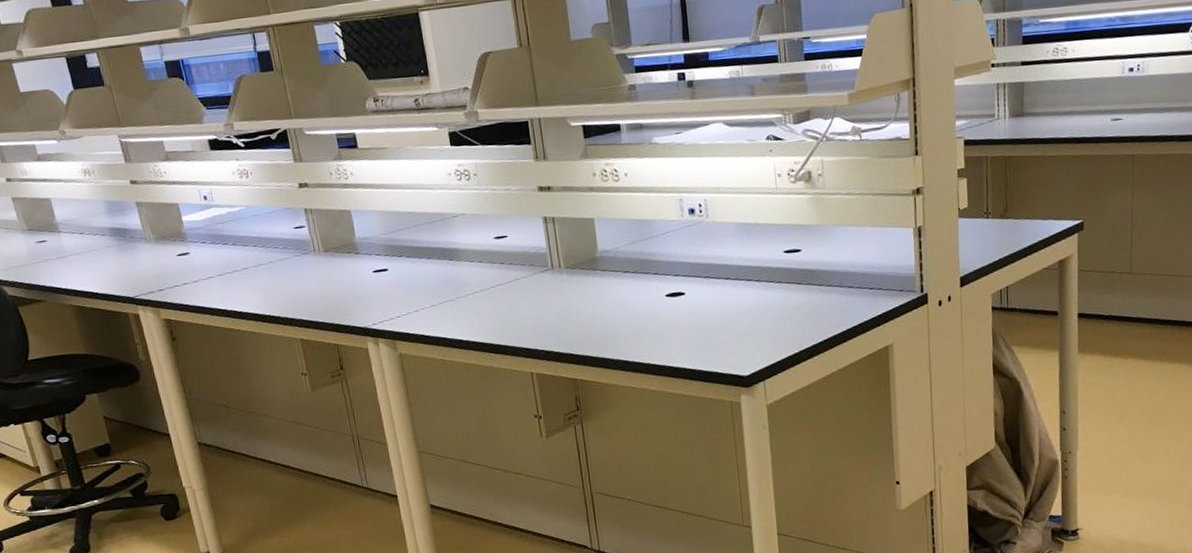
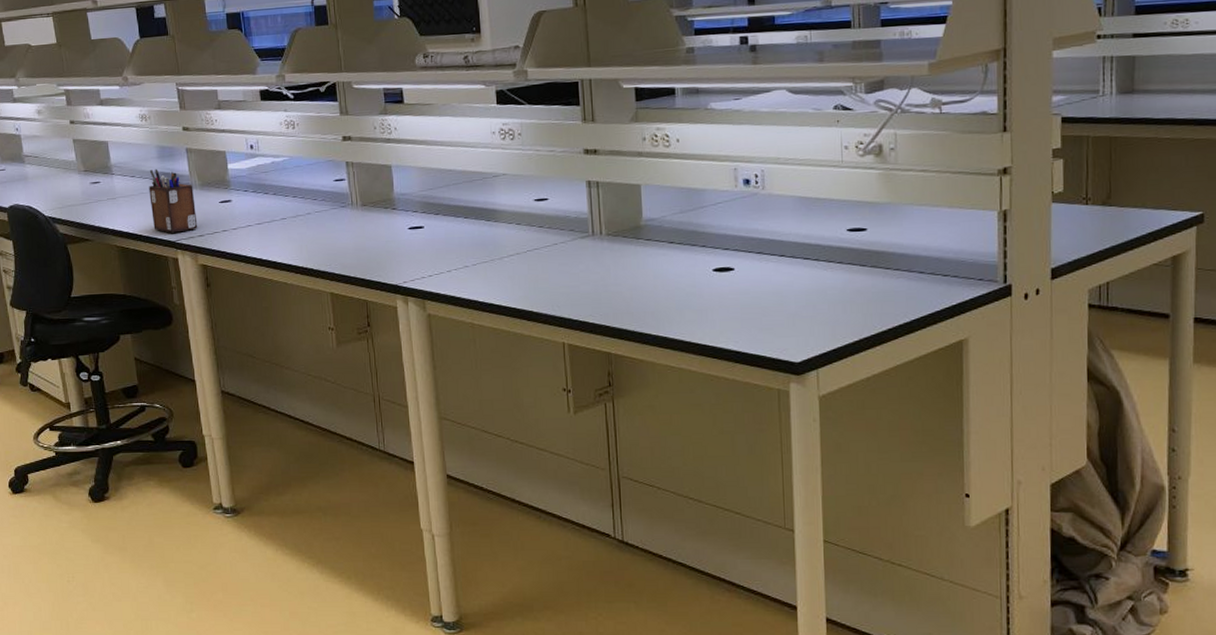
desk organizer: none [98,224,157,289] -> present [149,168,198,233]

